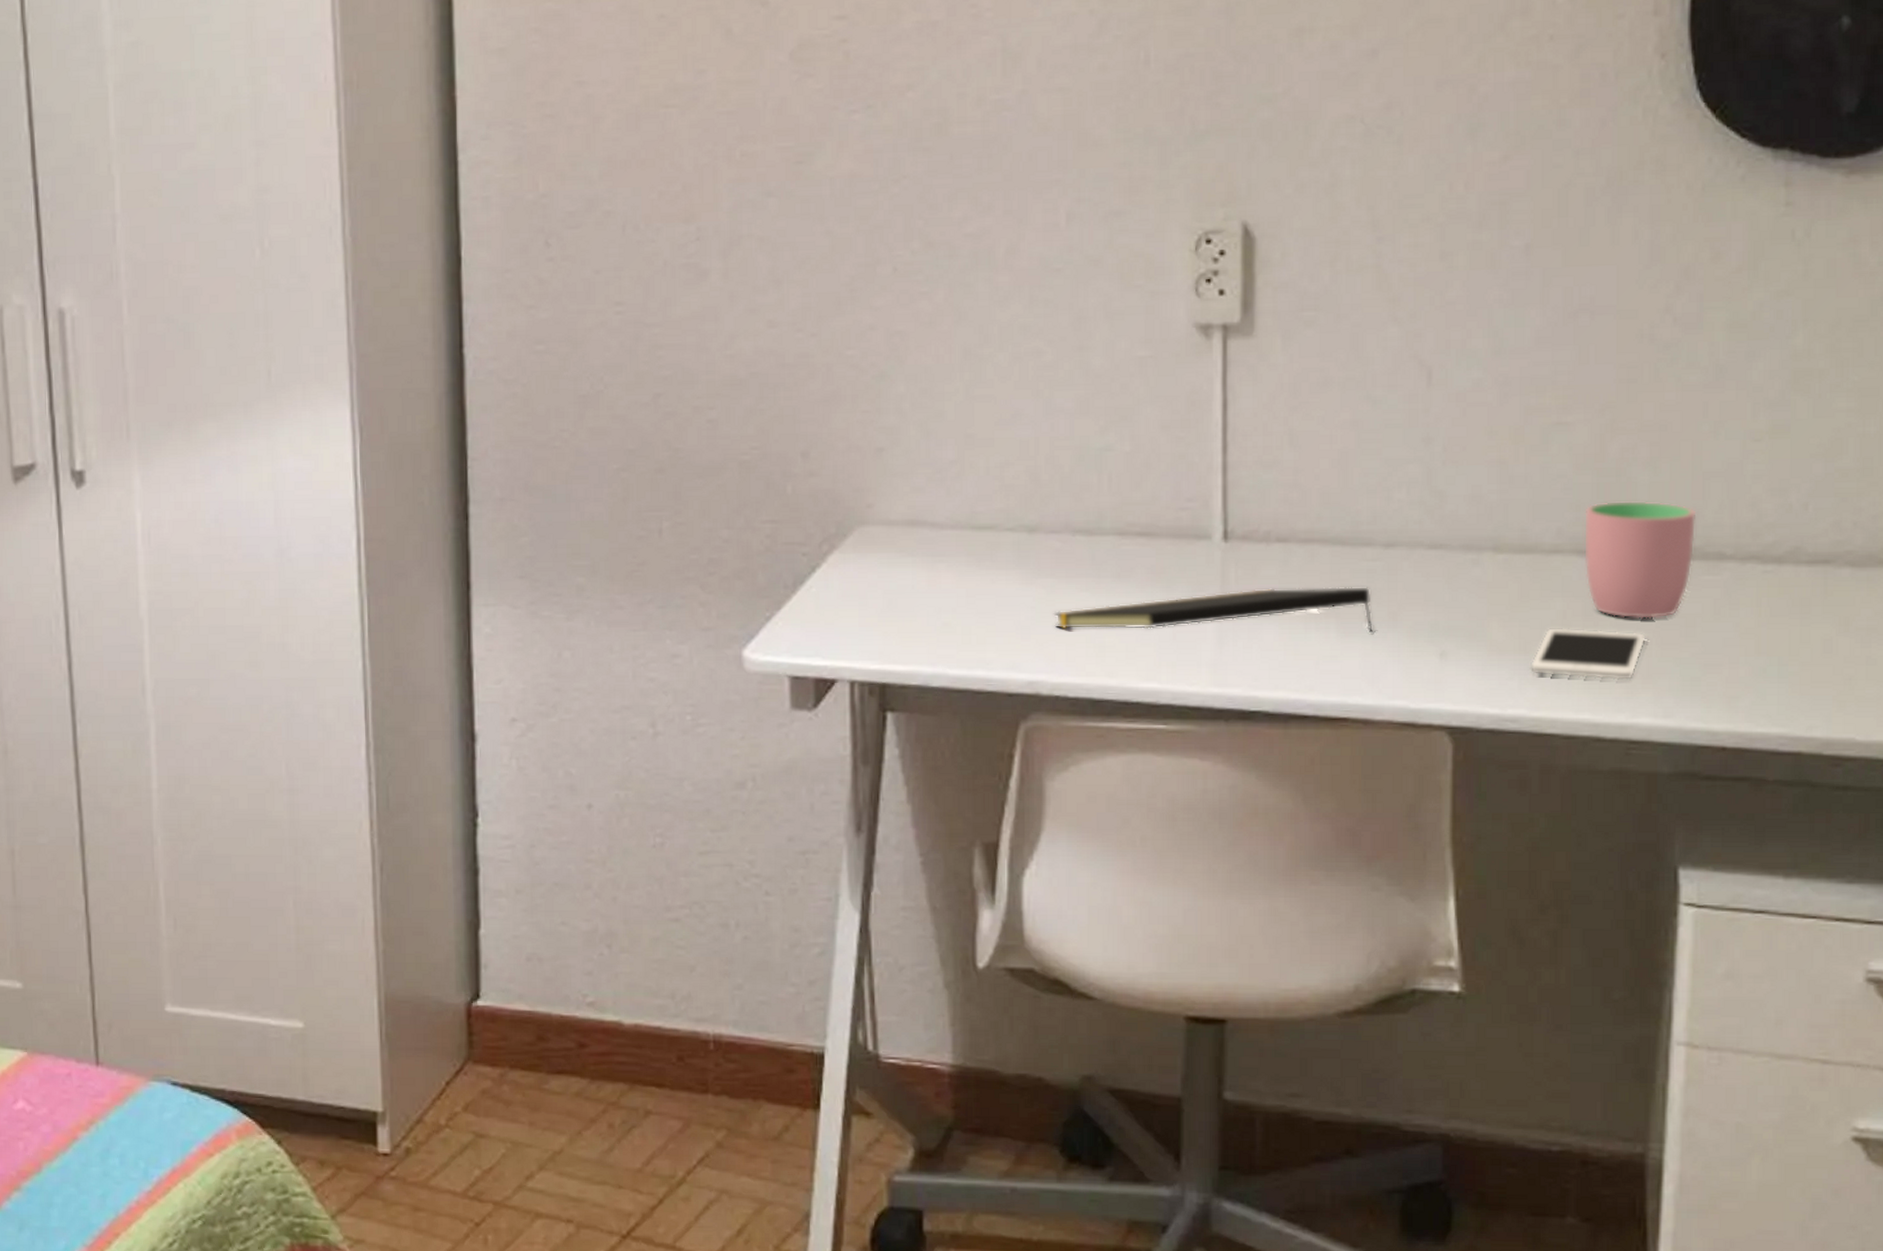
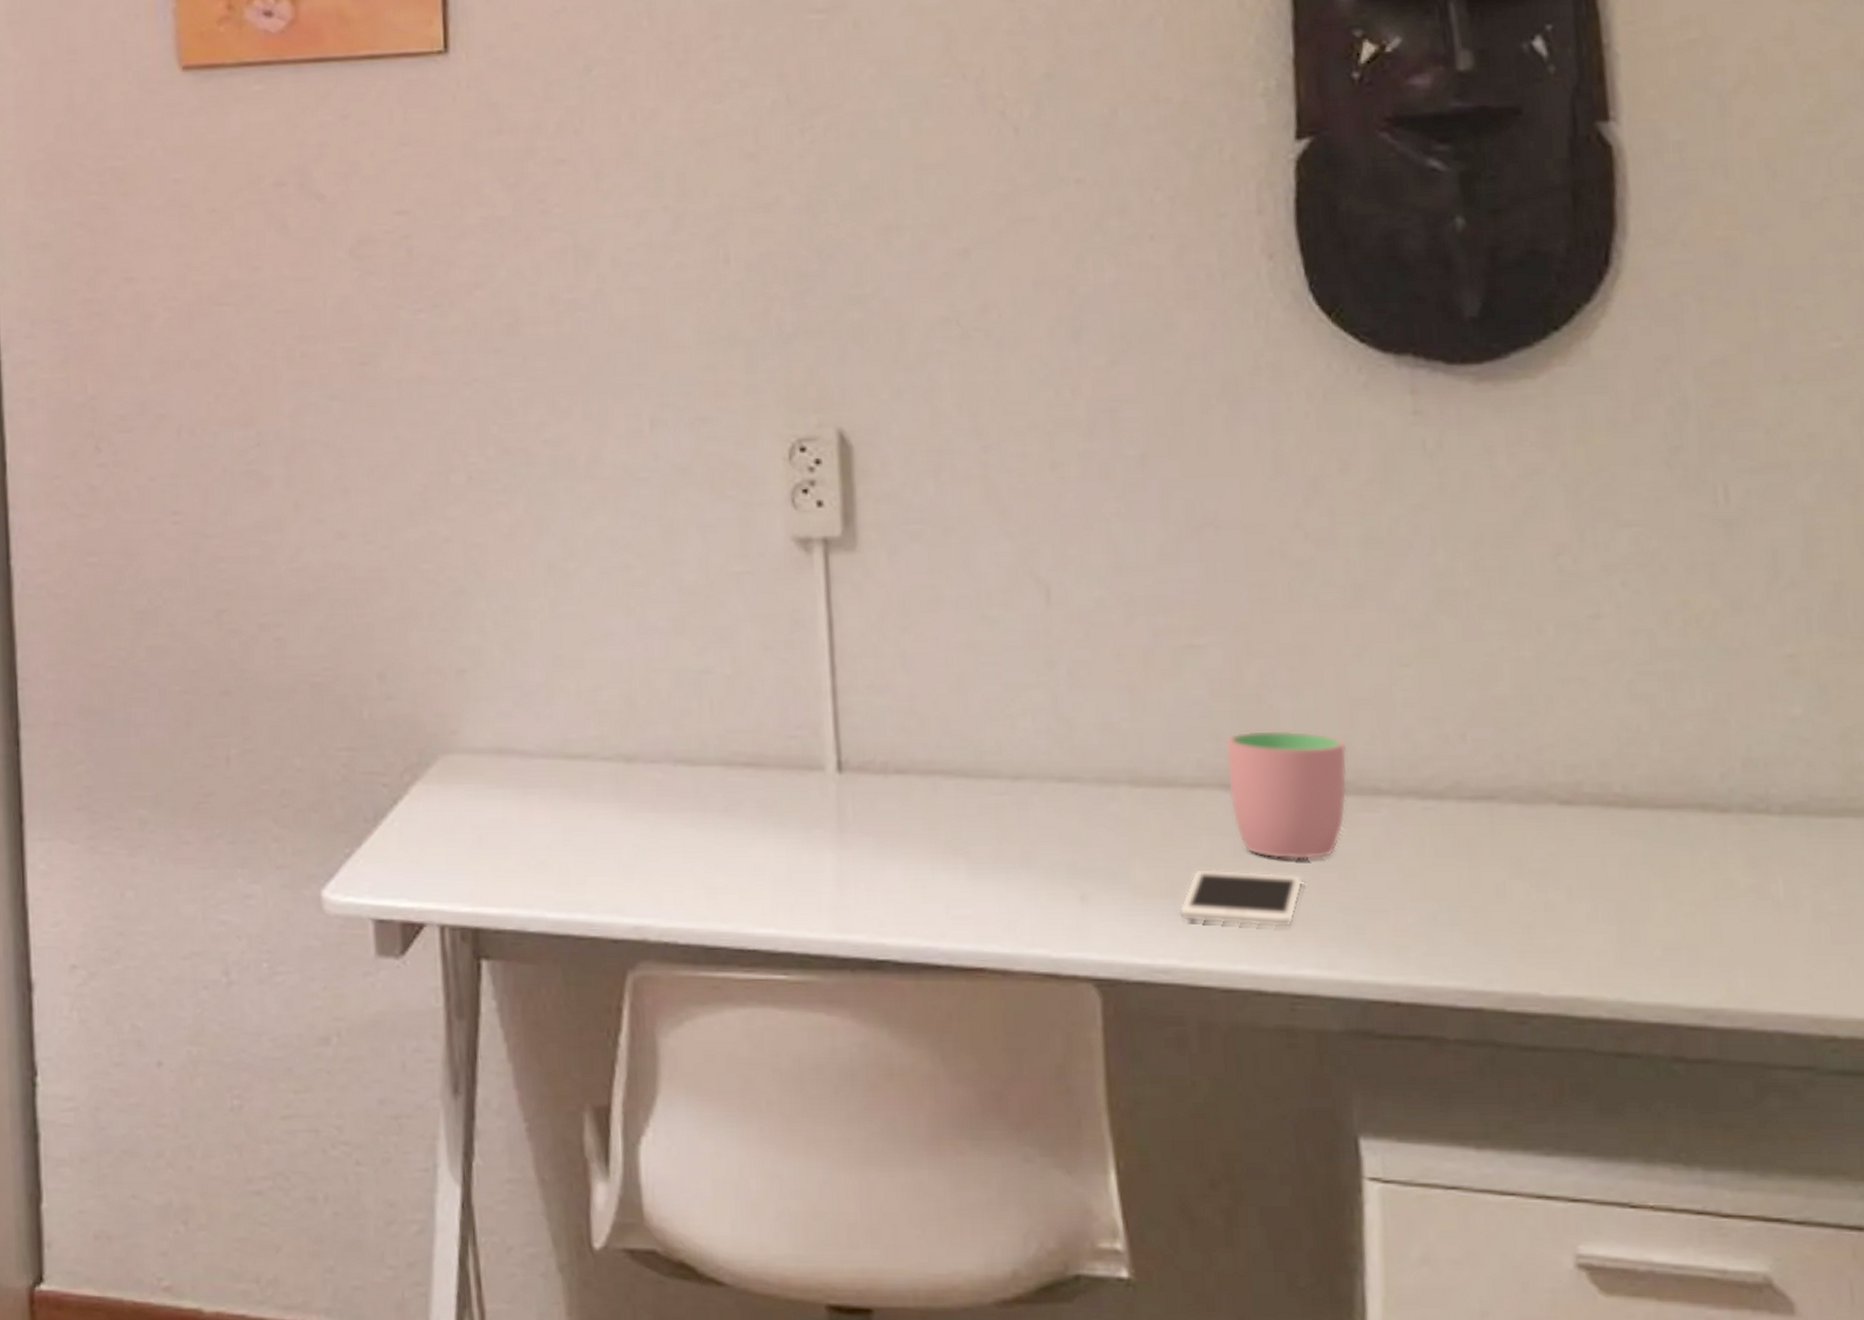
notepad: present [1053,587,1374,635] -> none [657,823,1007,876]

